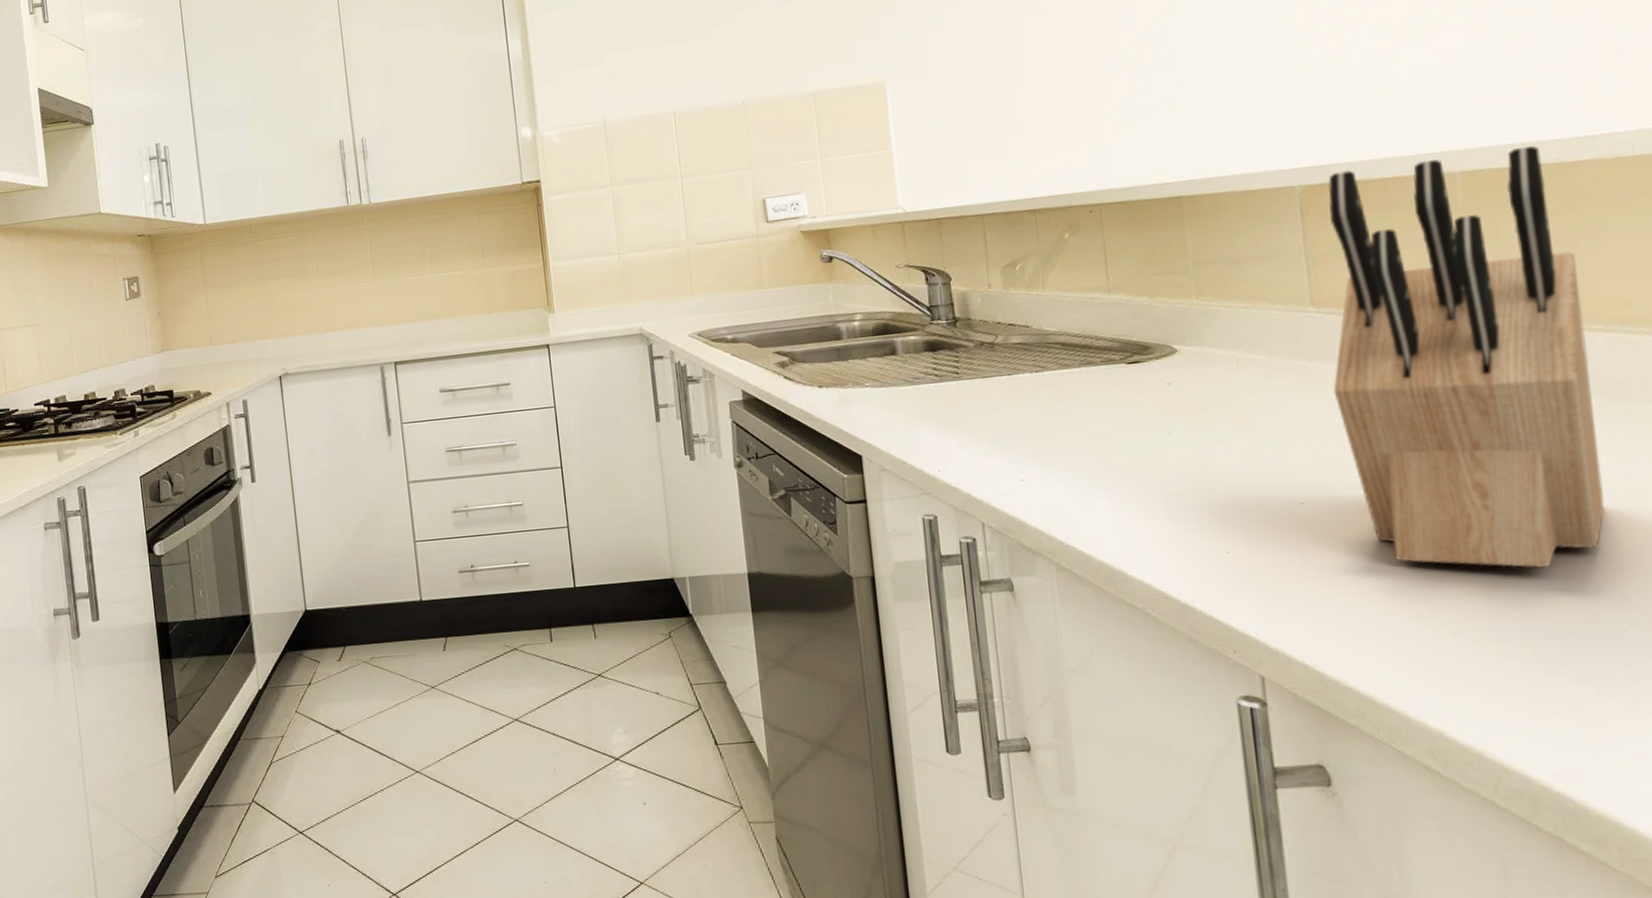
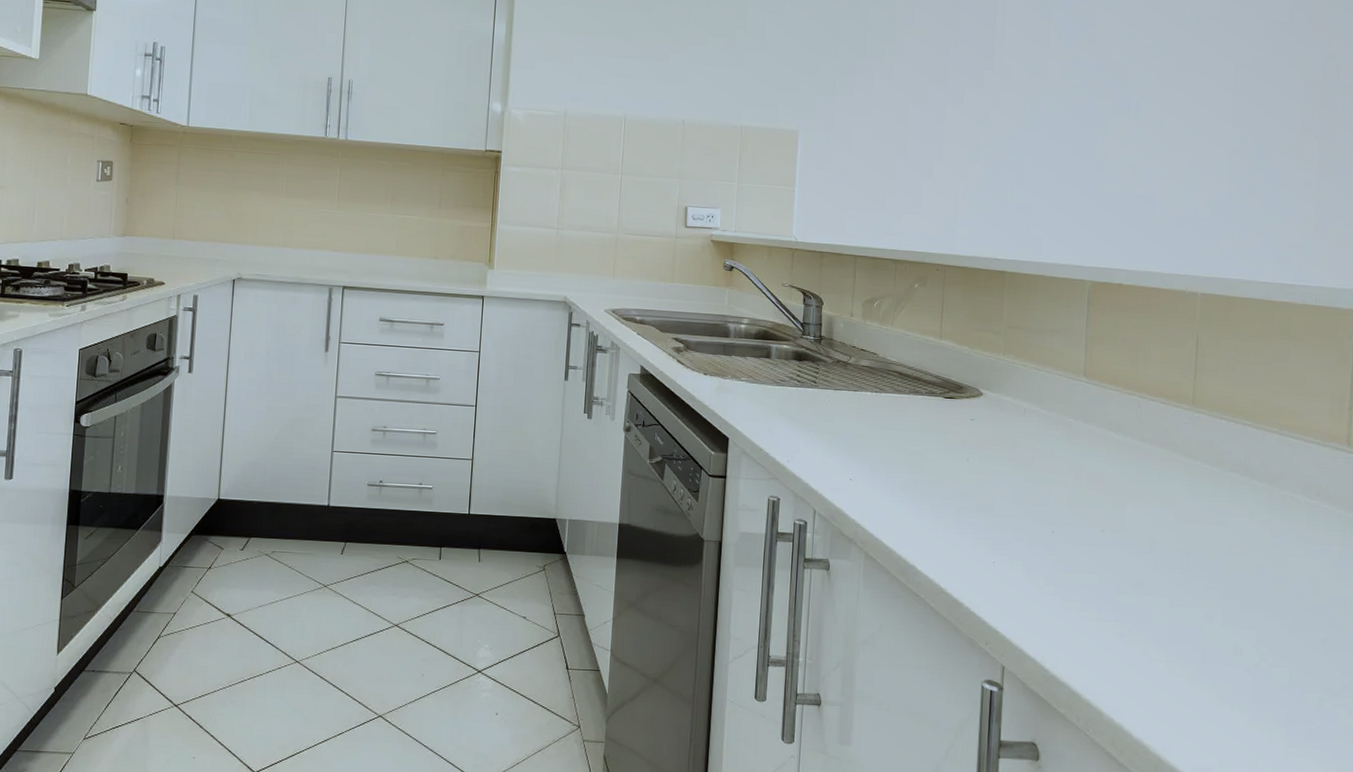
knife block: present [1328,145,1605,568] -> none [1089,275,1267,608]

